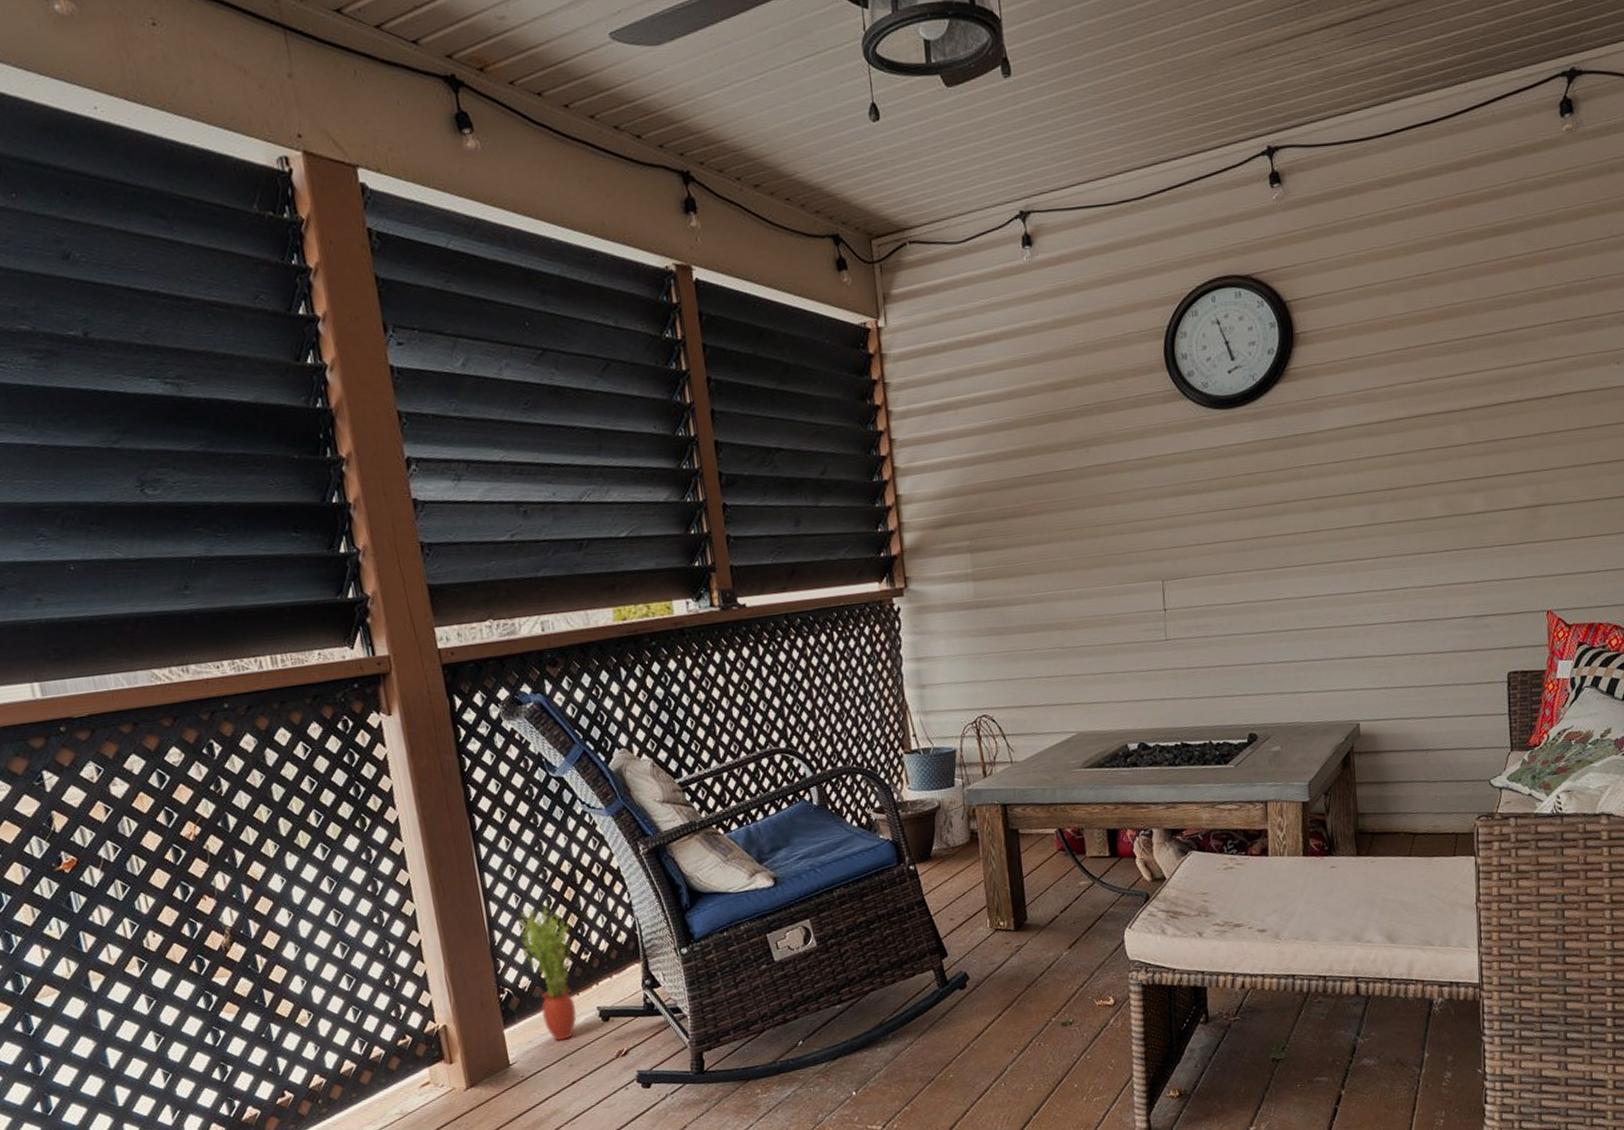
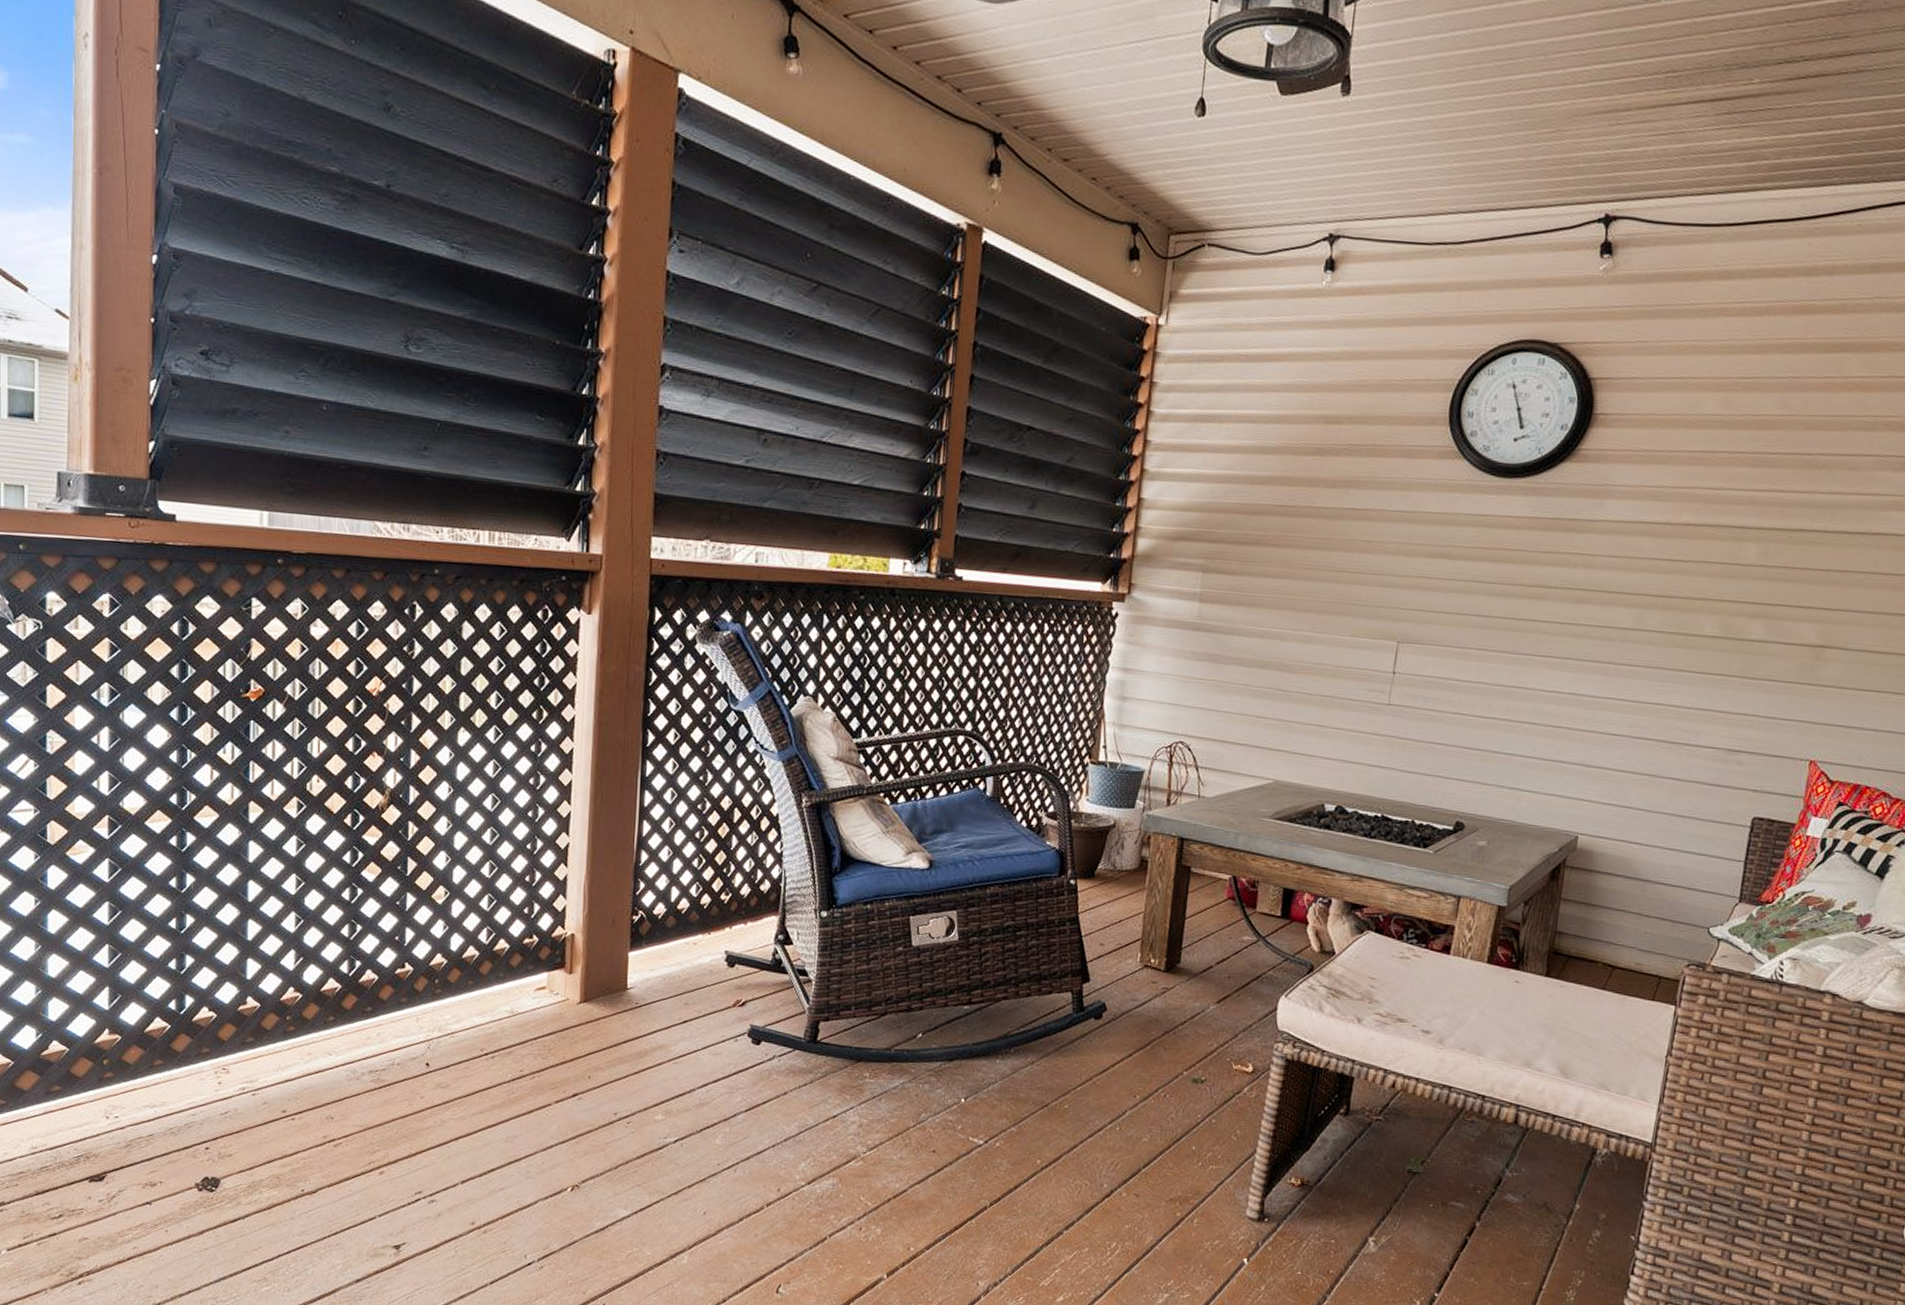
potted plant: present [518,904,577,1042] -> none [664,835,724,978]

